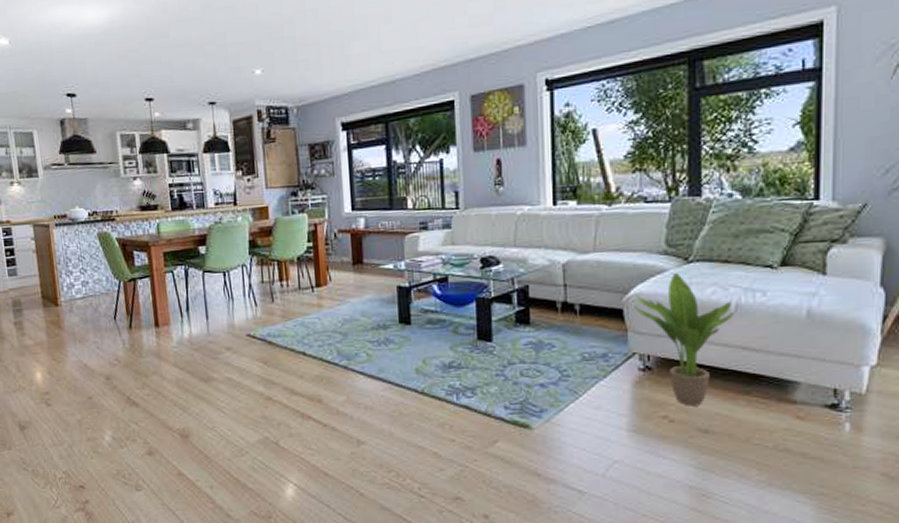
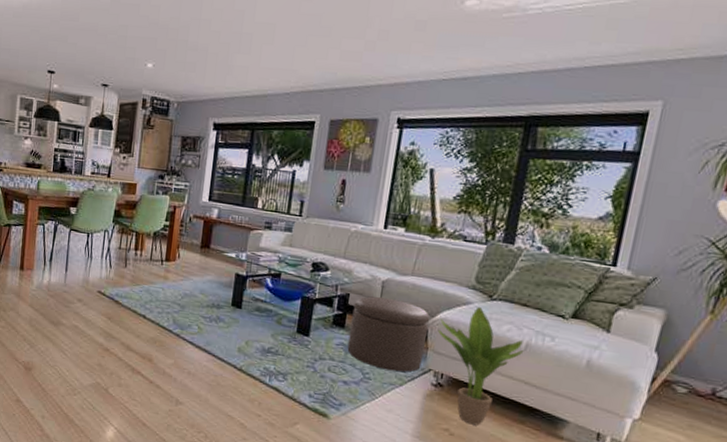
ottoman: none [535,281,623,363] -> present [347,296,430,372]

